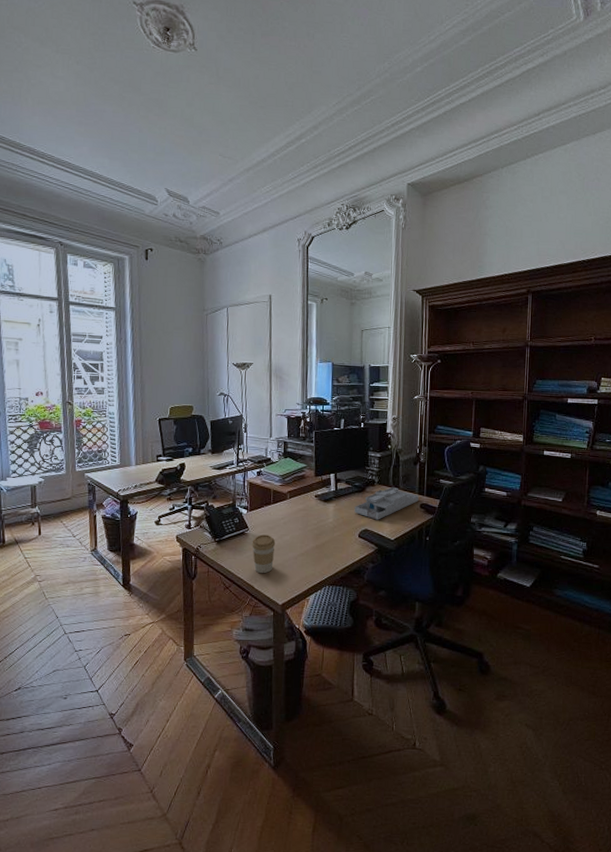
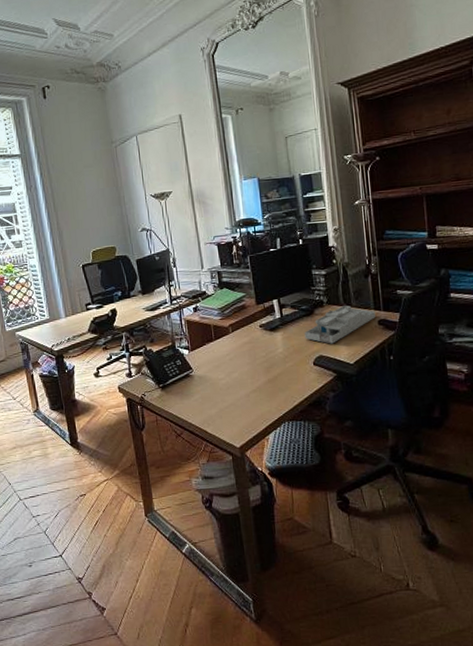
coffee cup: present [252,534,276,574] -> none [198,374,225,417]

